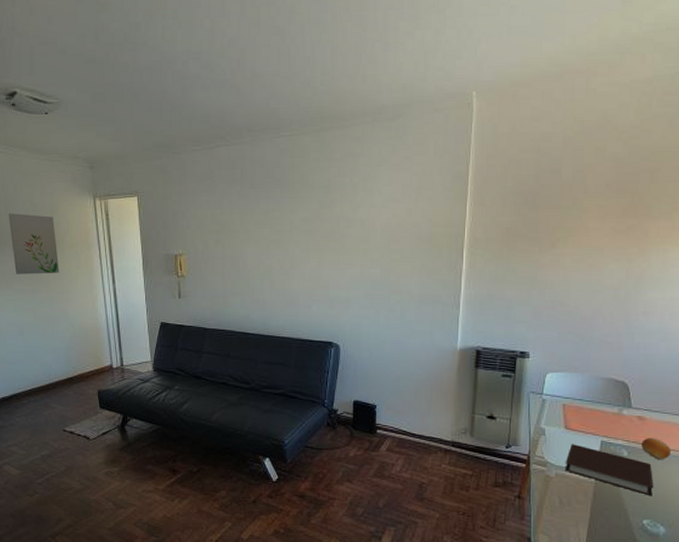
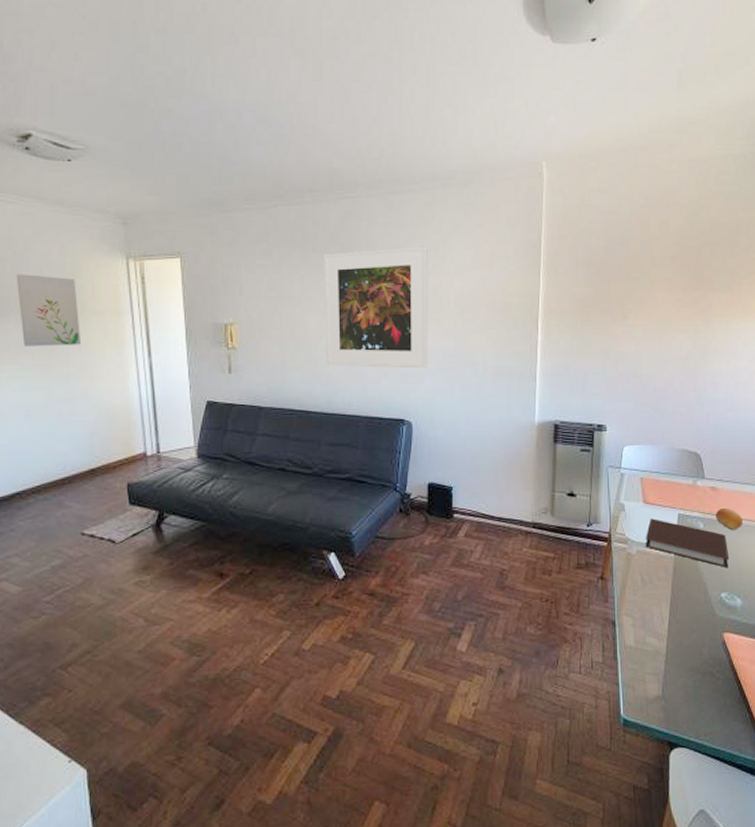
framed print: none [260,180,357,296] -> present [323,246,429,369]

